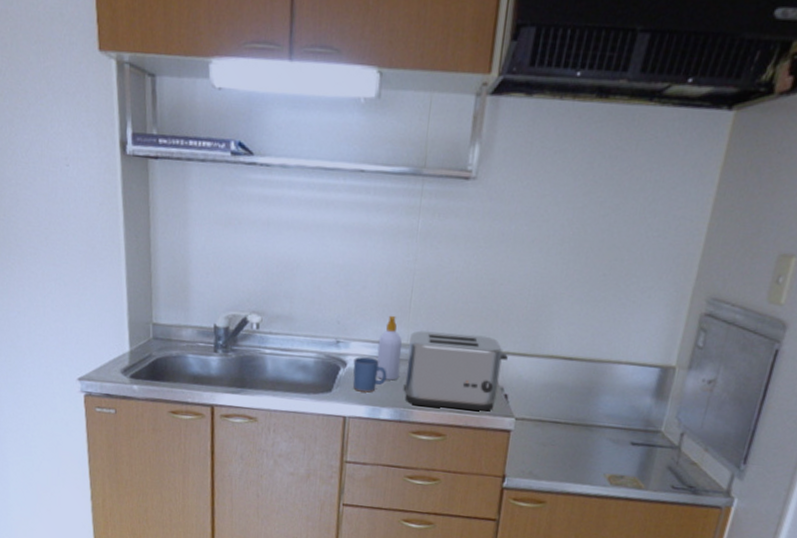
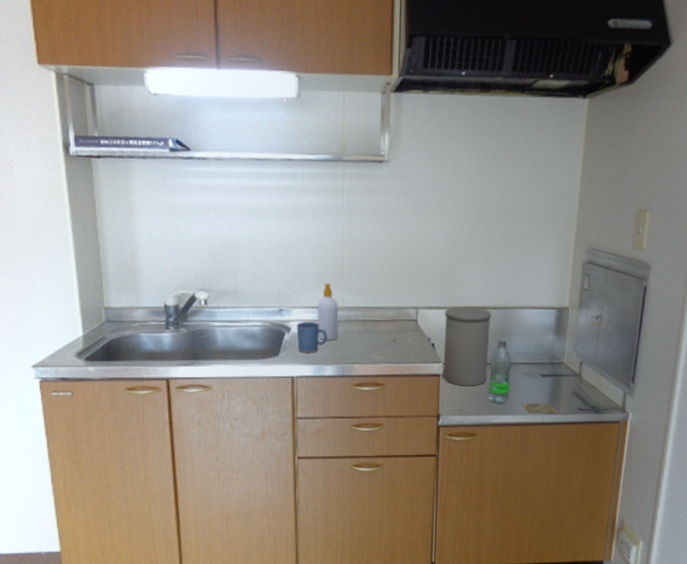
toaster: present [403,330,508,413] -> none [343,294,431,361]
canister: none [513,354,580,448] -> present [443,306,492,387]
bottle: none [565,398,598,472] -> present [488,340,512,404]

